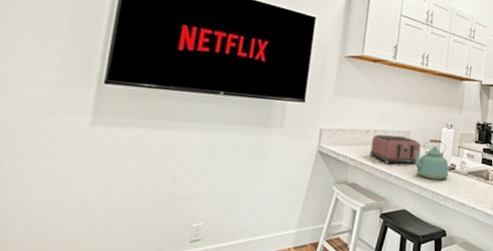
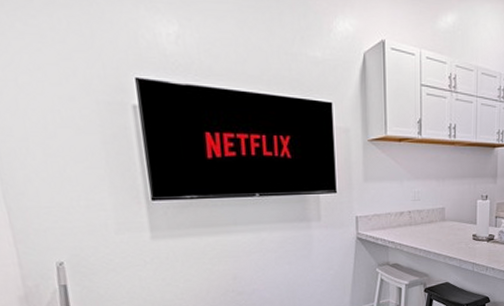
toaster: present [369,134,421,164] -> none [406,213,457,242]
kettle: present [414,138,449,180] -> none [451,212,487,252]

